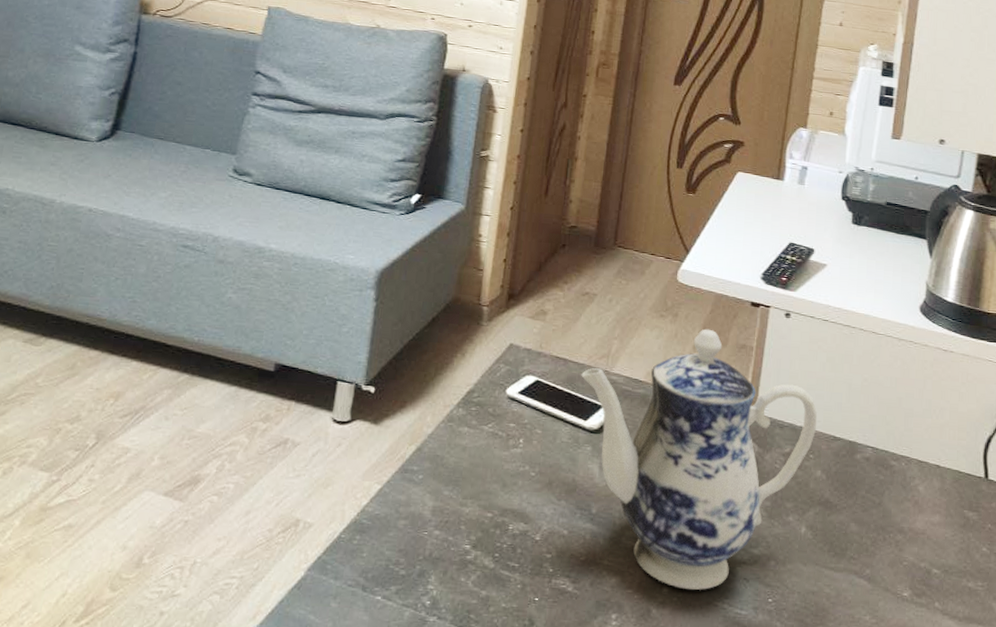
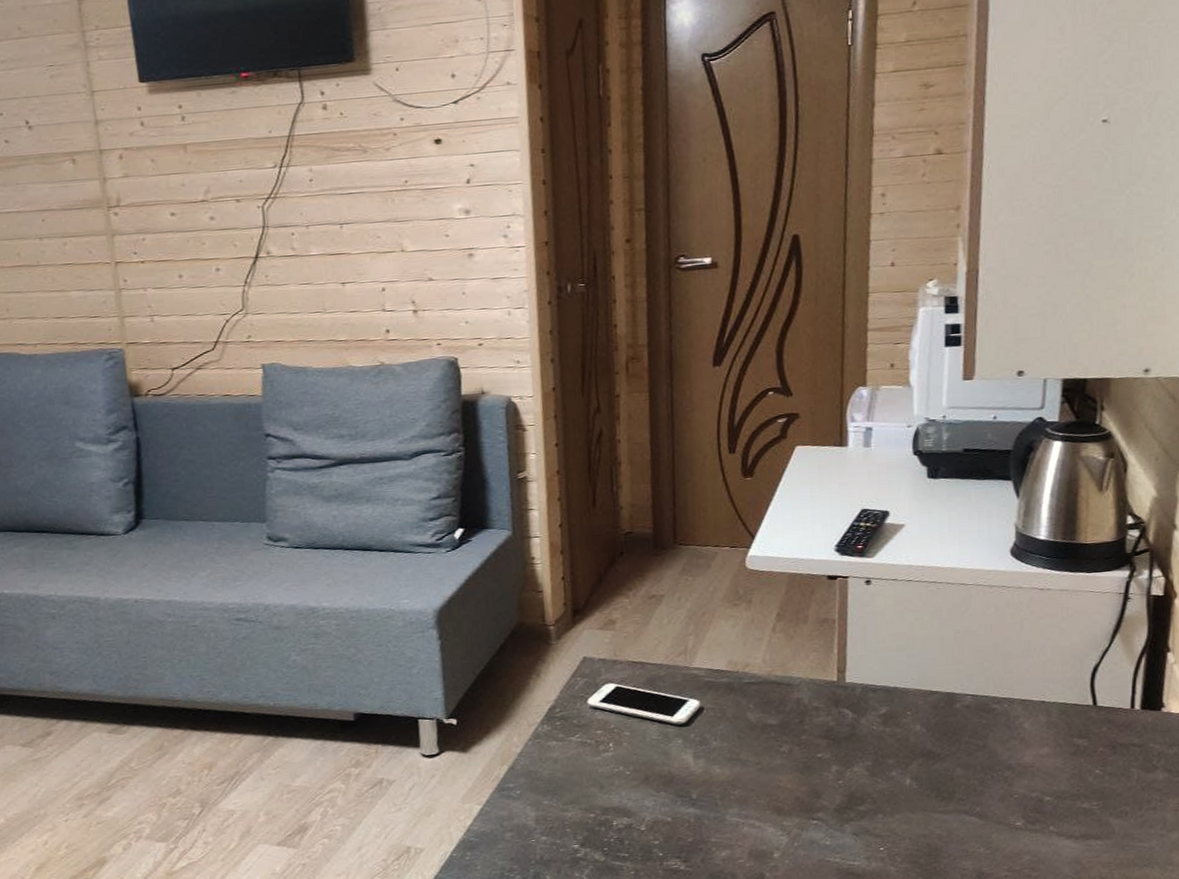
teapot: present [581,328,818,590] -> none [661,609,912,852]

